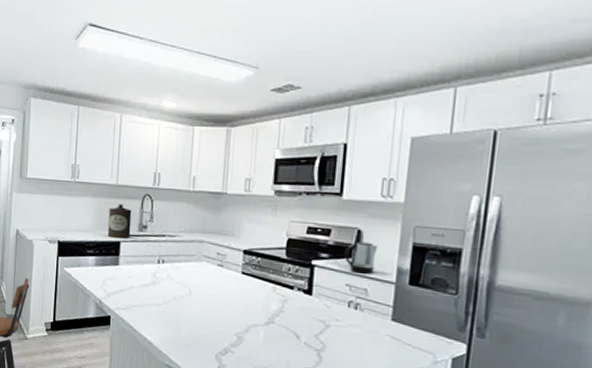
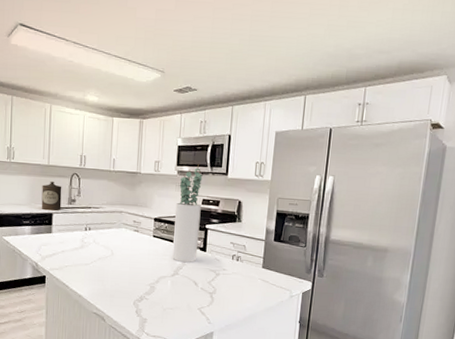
vase: none [266,181,308,309] -> present [172,163,203,263]
kettle: present [345,241,377,274] -> none [230,210,252,234]

